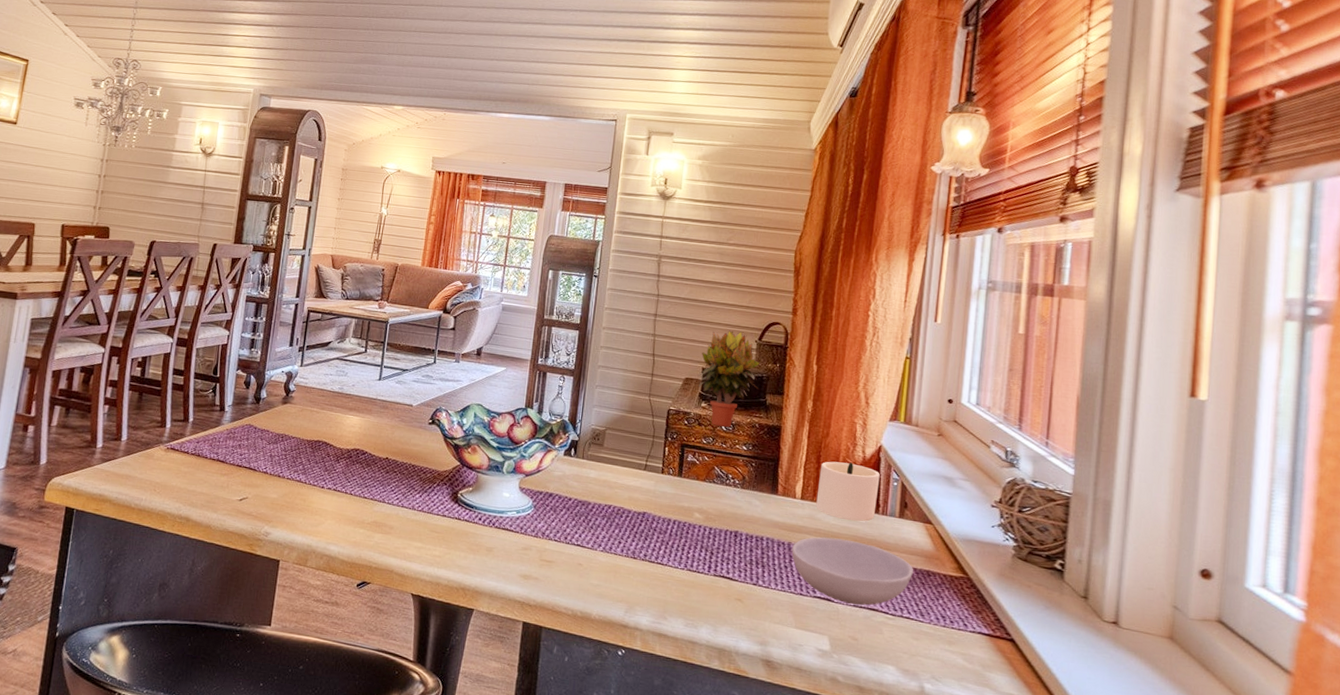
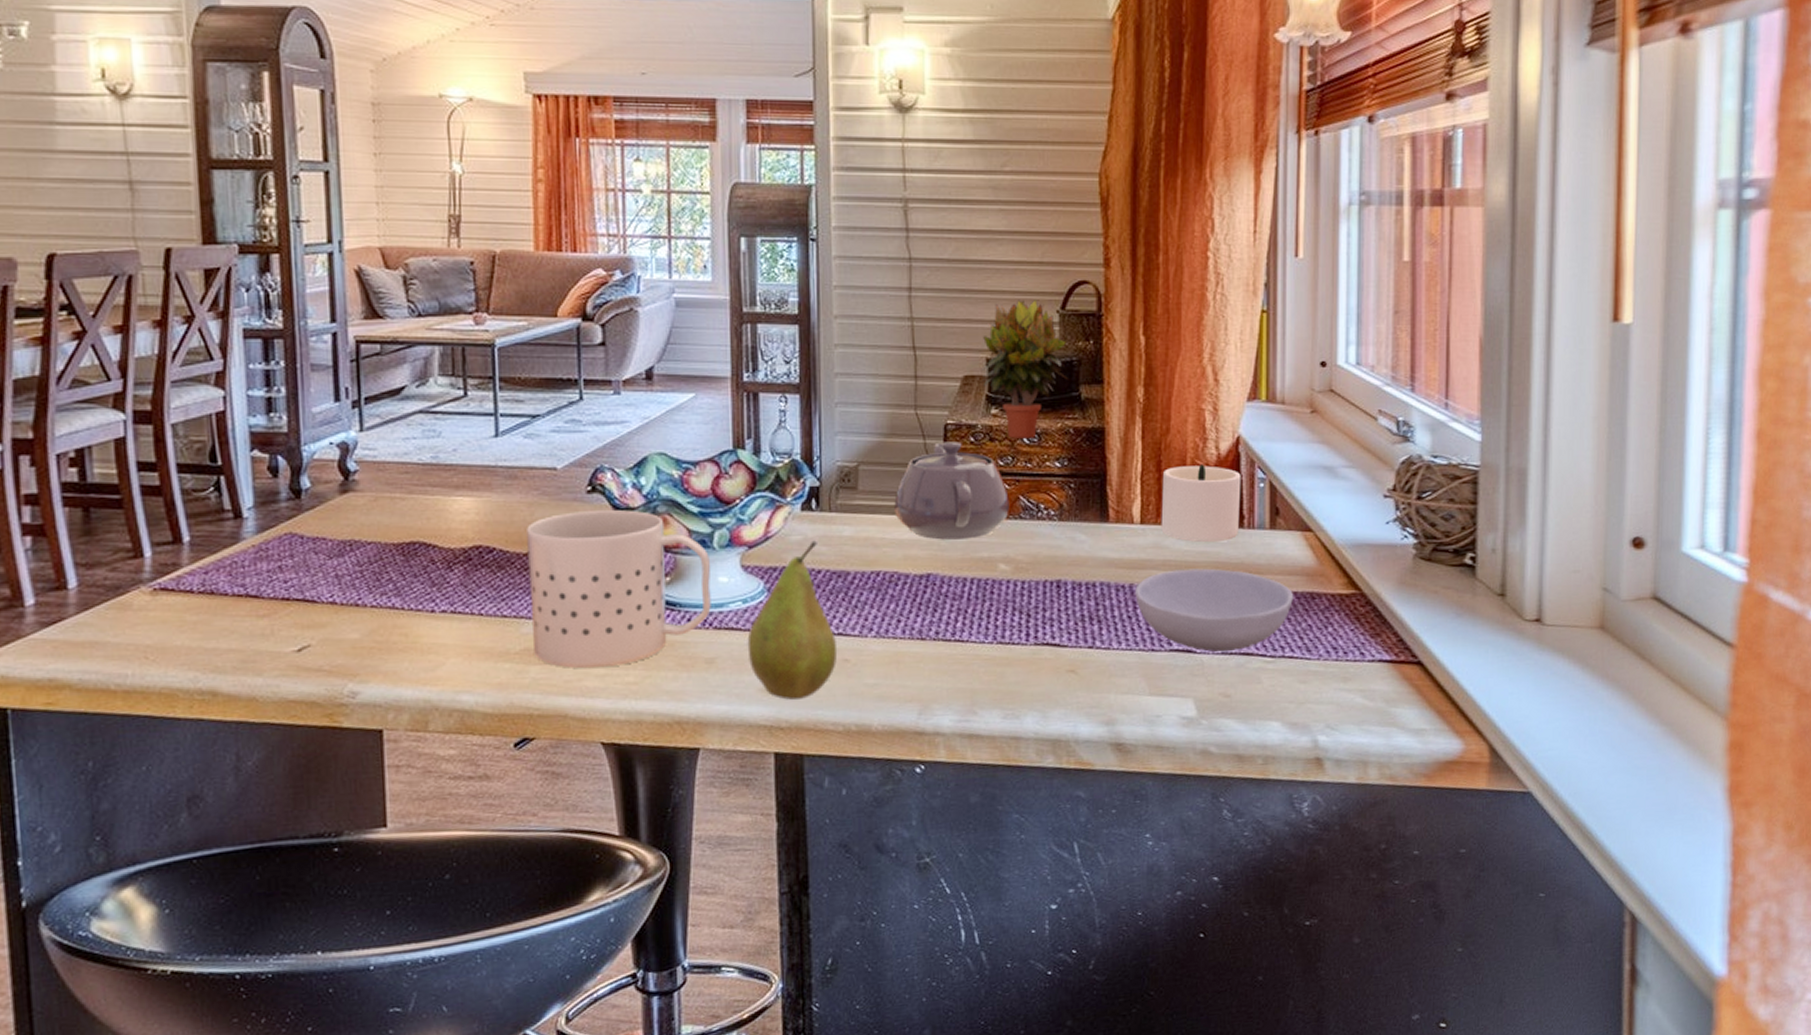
mug: none [379,435,500,543] -> present [527,510,711,669]
fruit: none [514,477,576,588] -> present [747,540,838,701]
teapot: none [626,421,708,492] -> present [894,441,1009,540]

